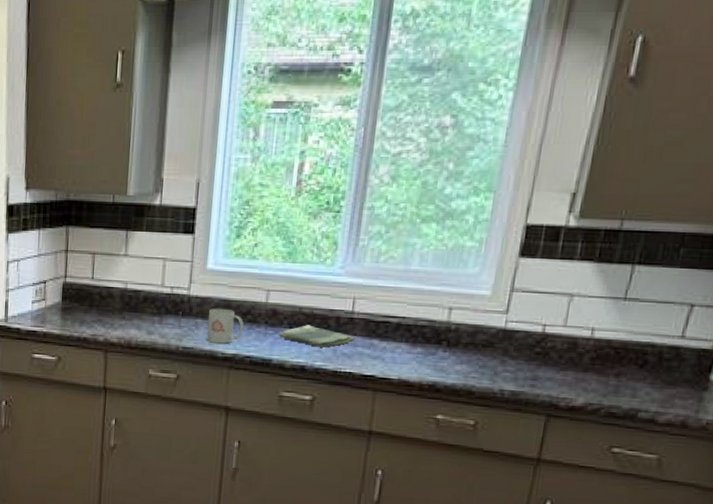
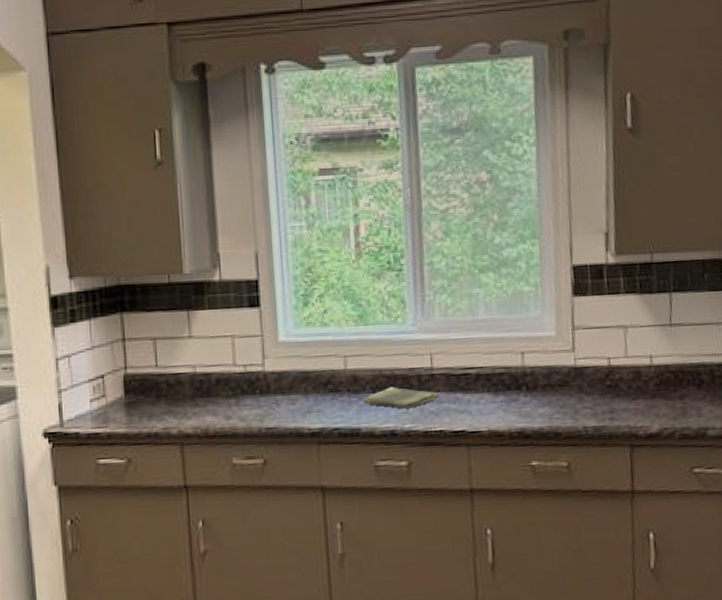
mug: present [206,308,244,344] -> none [287,381,327,419]

